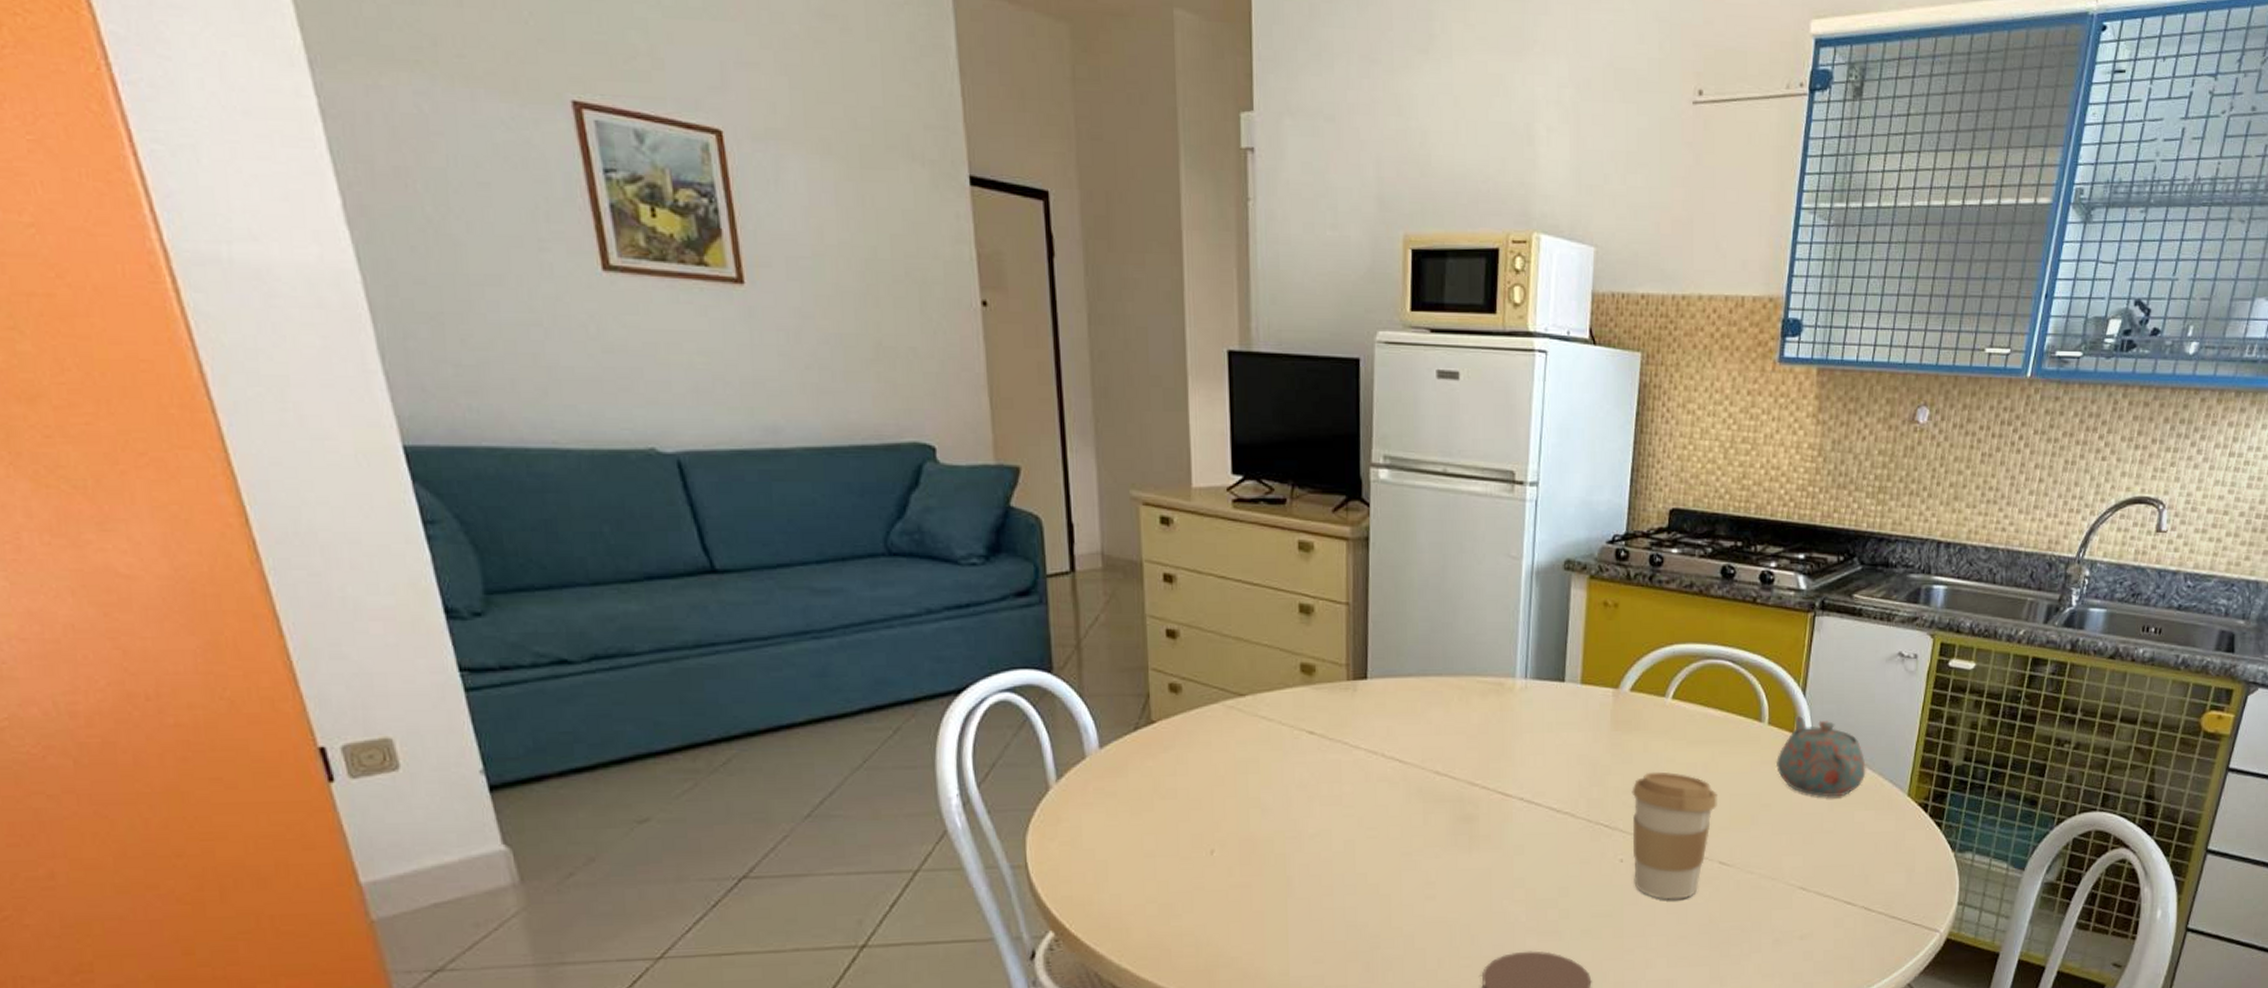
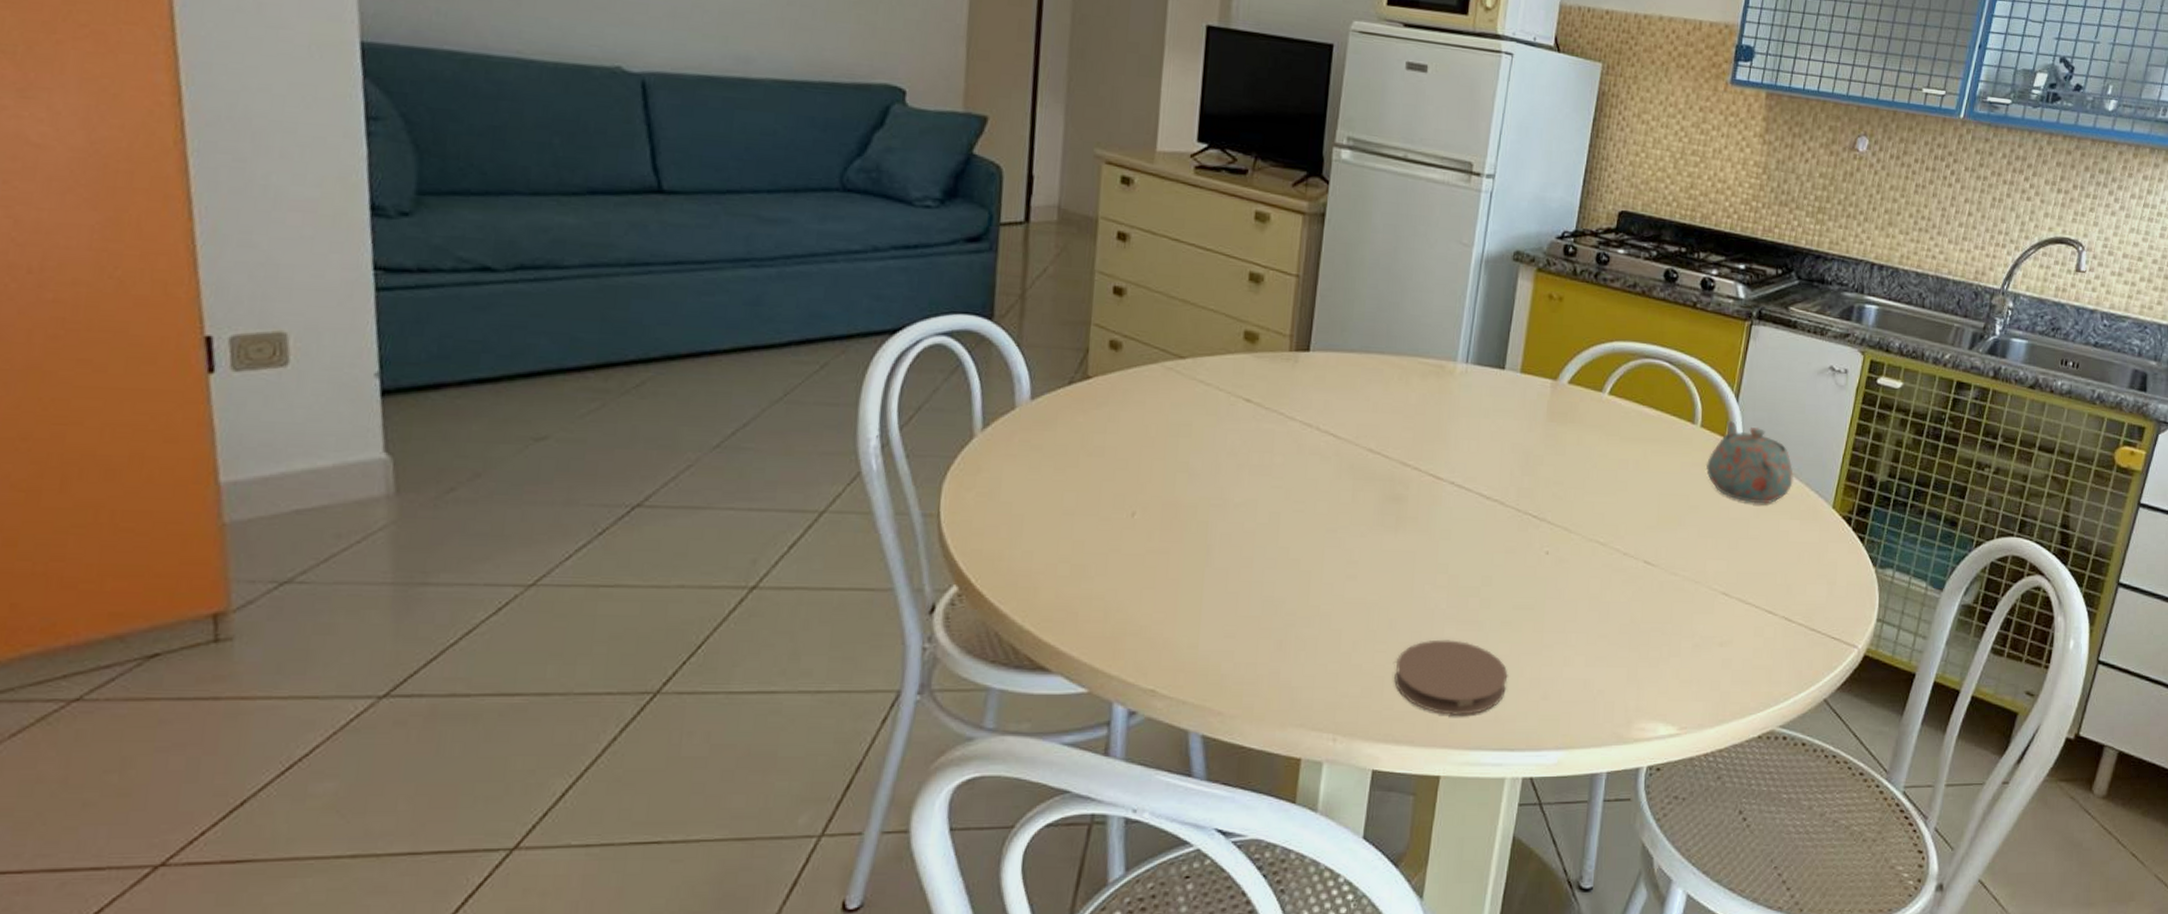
coffee cup: present [1632,771,1717,900] -> none [1558,465,1647,597]

